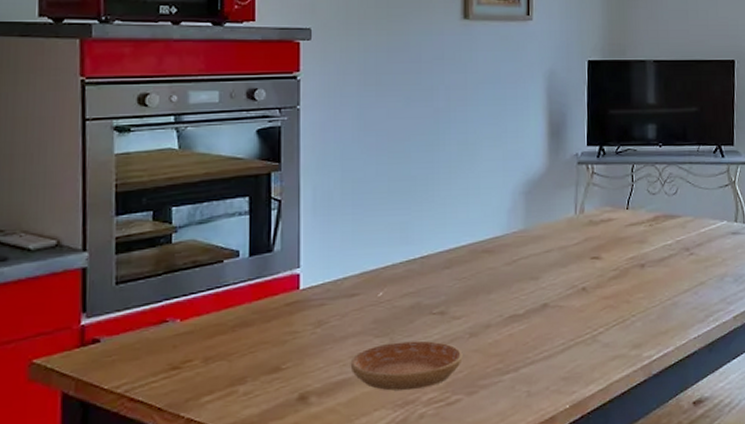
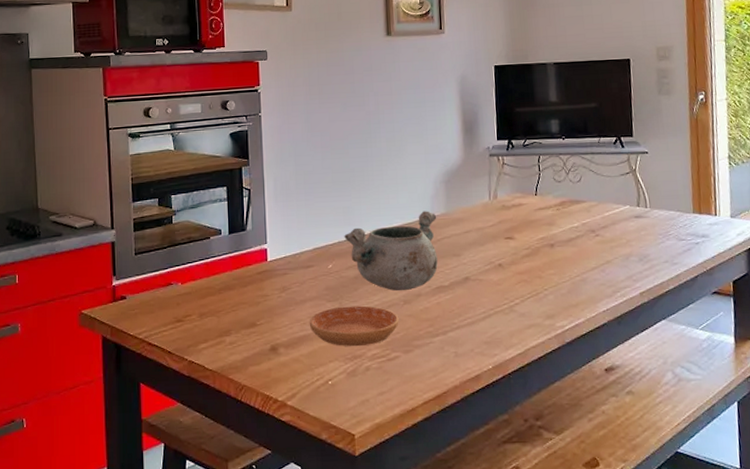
decorative bowl: none [400,227,514,322] -> present [344,211,438,291]

